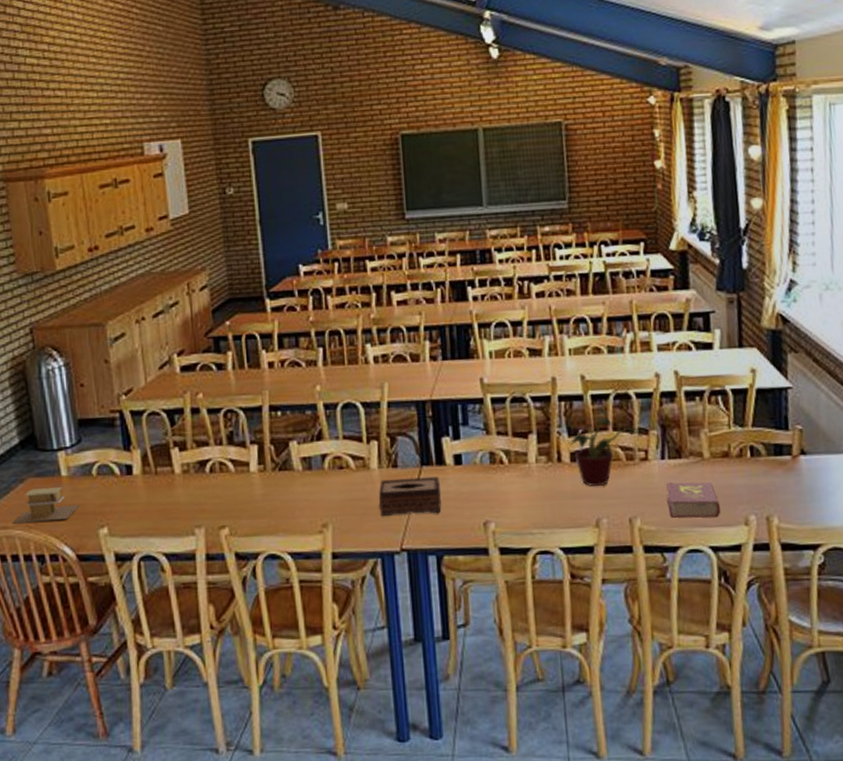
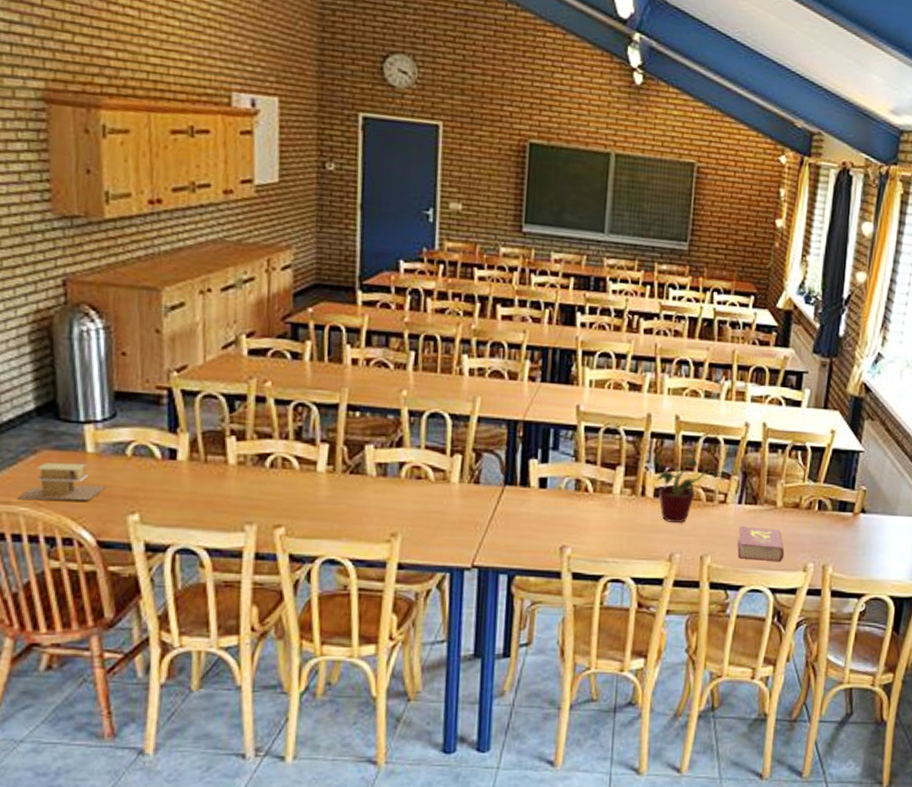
tissue box: present [378,476,442,516] -> none [454,495,522,533]

